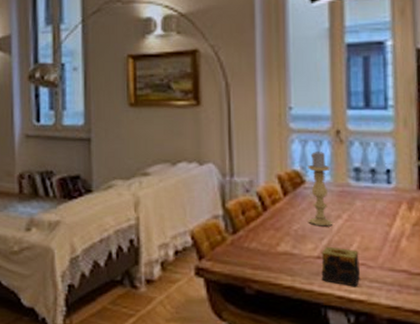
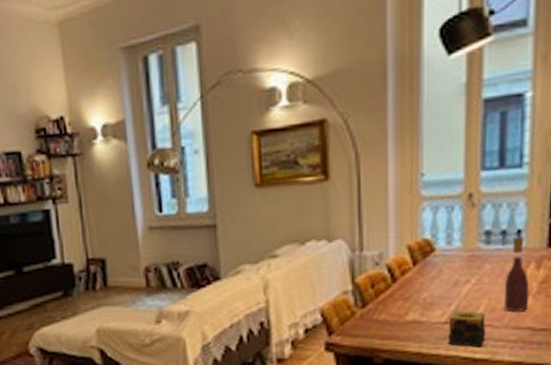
candle holder: present [308,152,334,227] -> none [438,217,462,292]
wine bottle: none [377,176,402,253] -> present [505,236,529,312]

